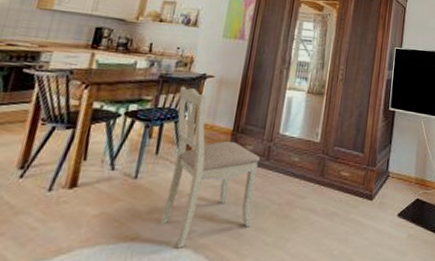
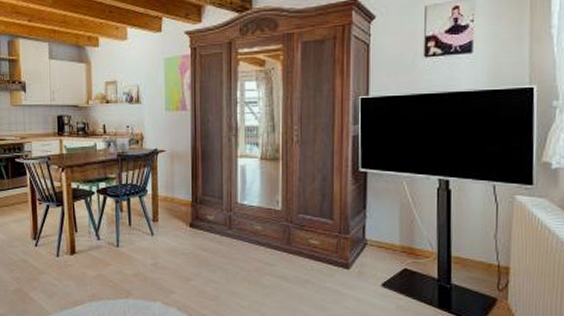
dining chair: present [159,86,260,248] -> none [138,163,224,306]

